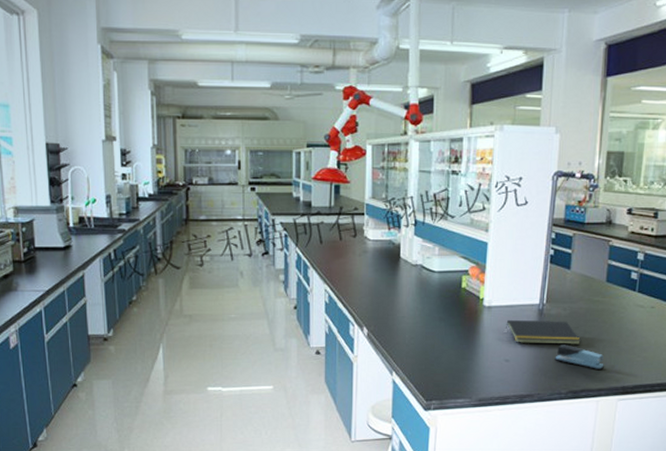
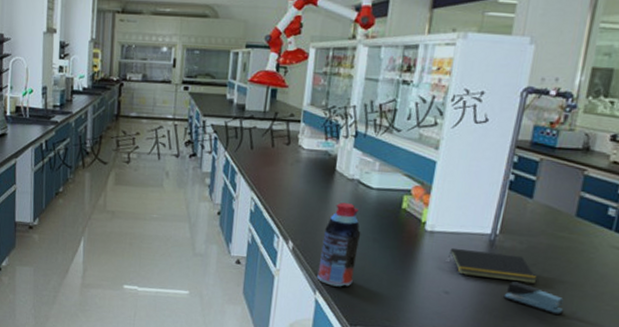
bottle: none [392,287,428,366] -> present [317,202,361,287]

